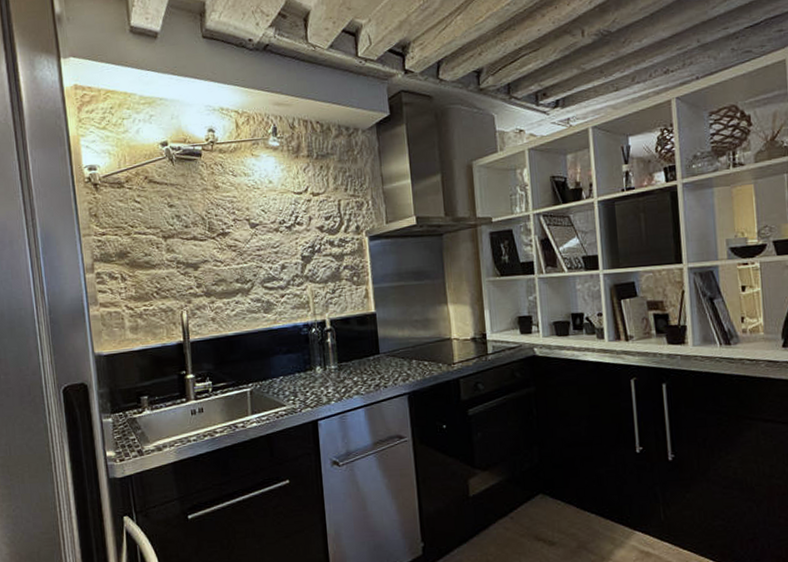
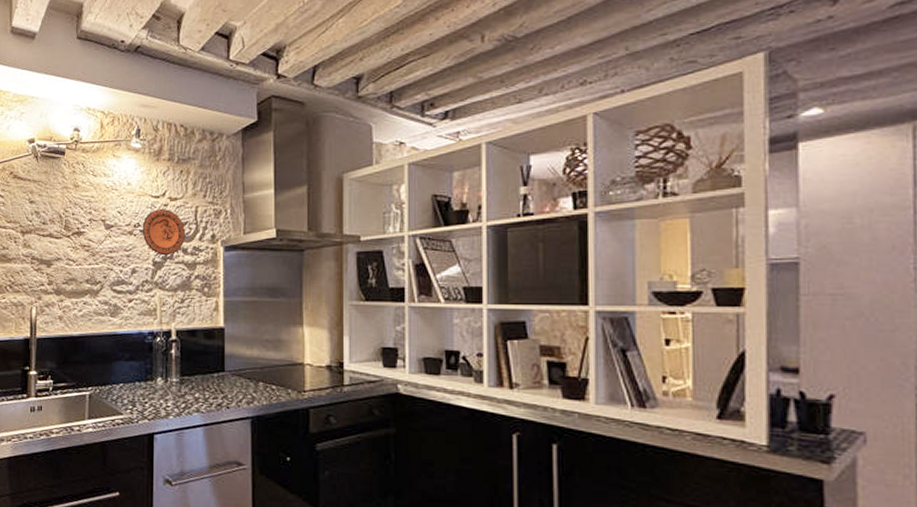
decorative plate: none [287,204,331,250] -> present [142,208,186,256]

